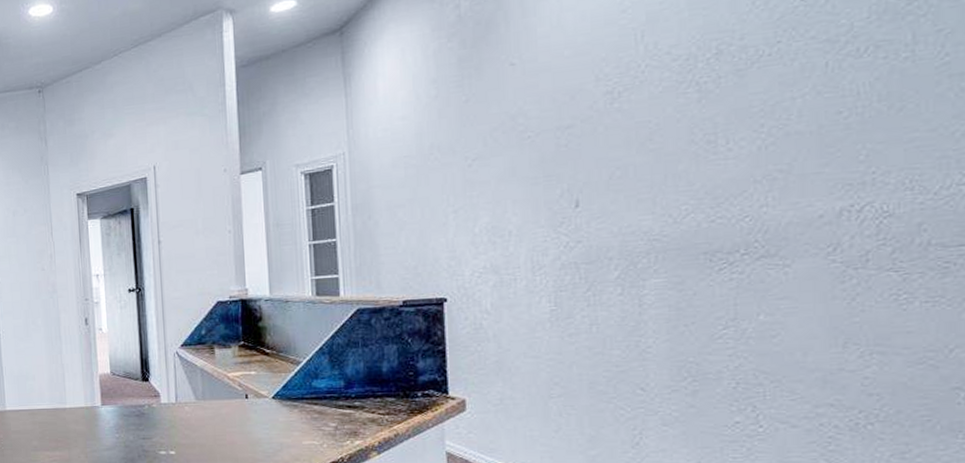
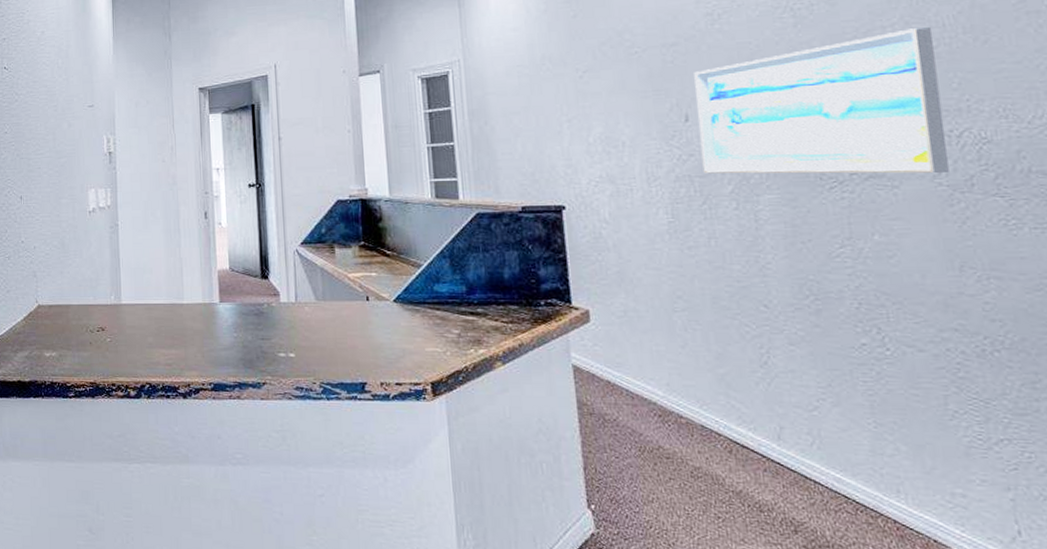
wall art: none [588,96,846,260] -> present [694,27,949,174]

